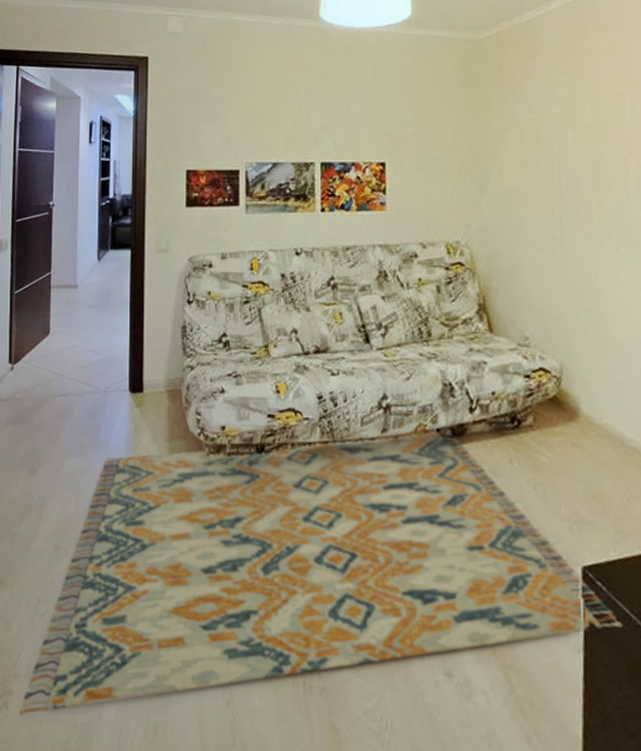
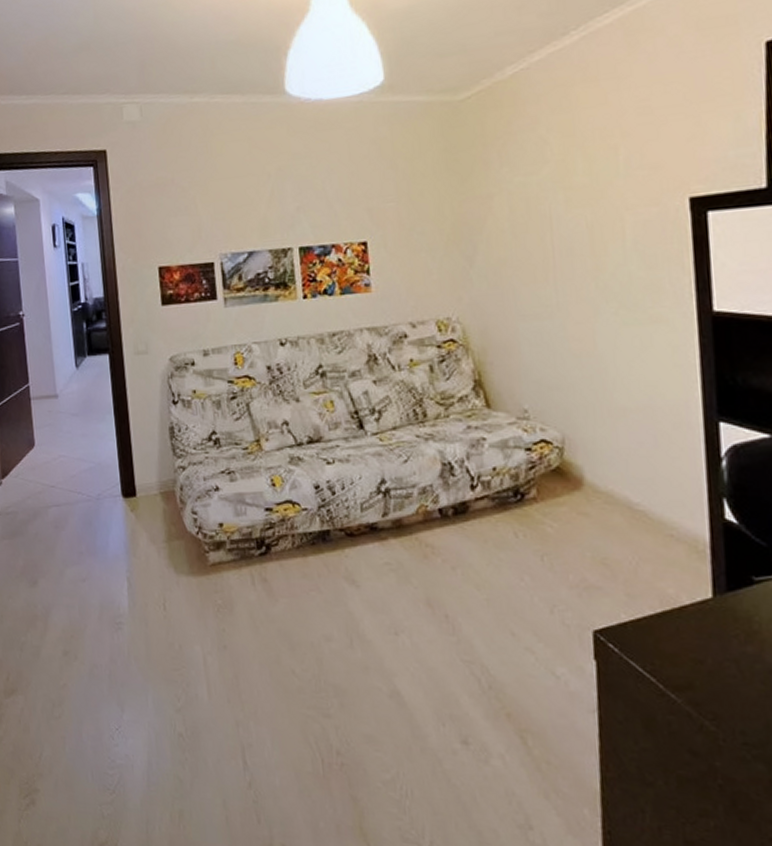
rug: present [18,430,622,716] -> none [46,509,636,811]

